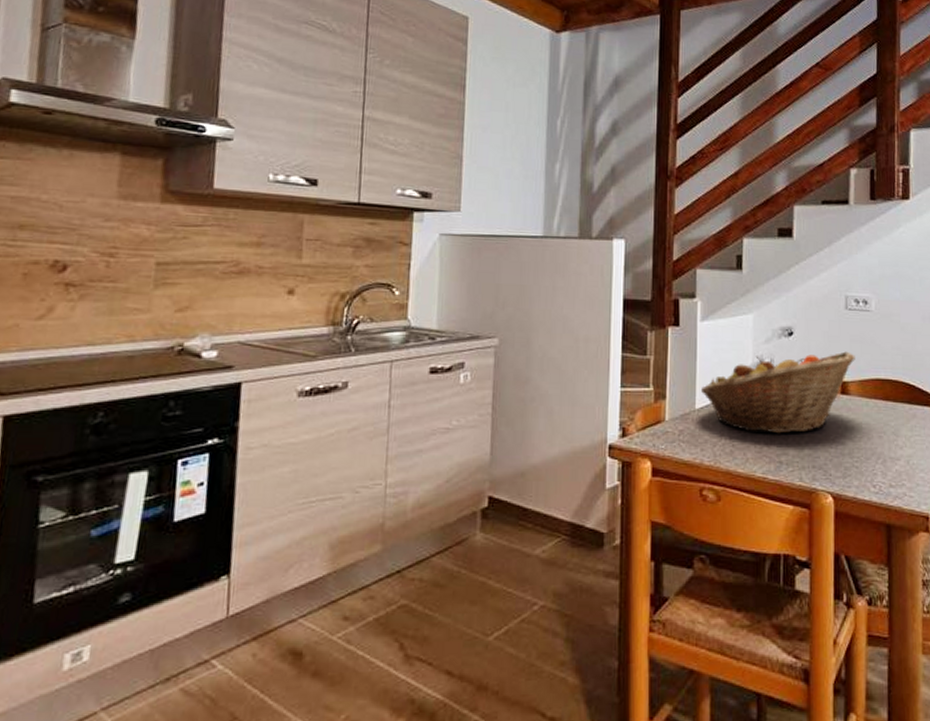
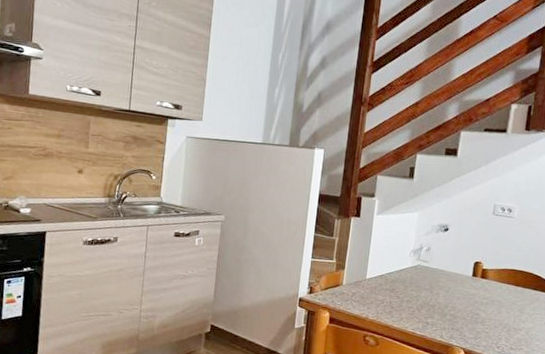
fruit basket: present [700,351,855,434] -> none [371,244,496,304]

